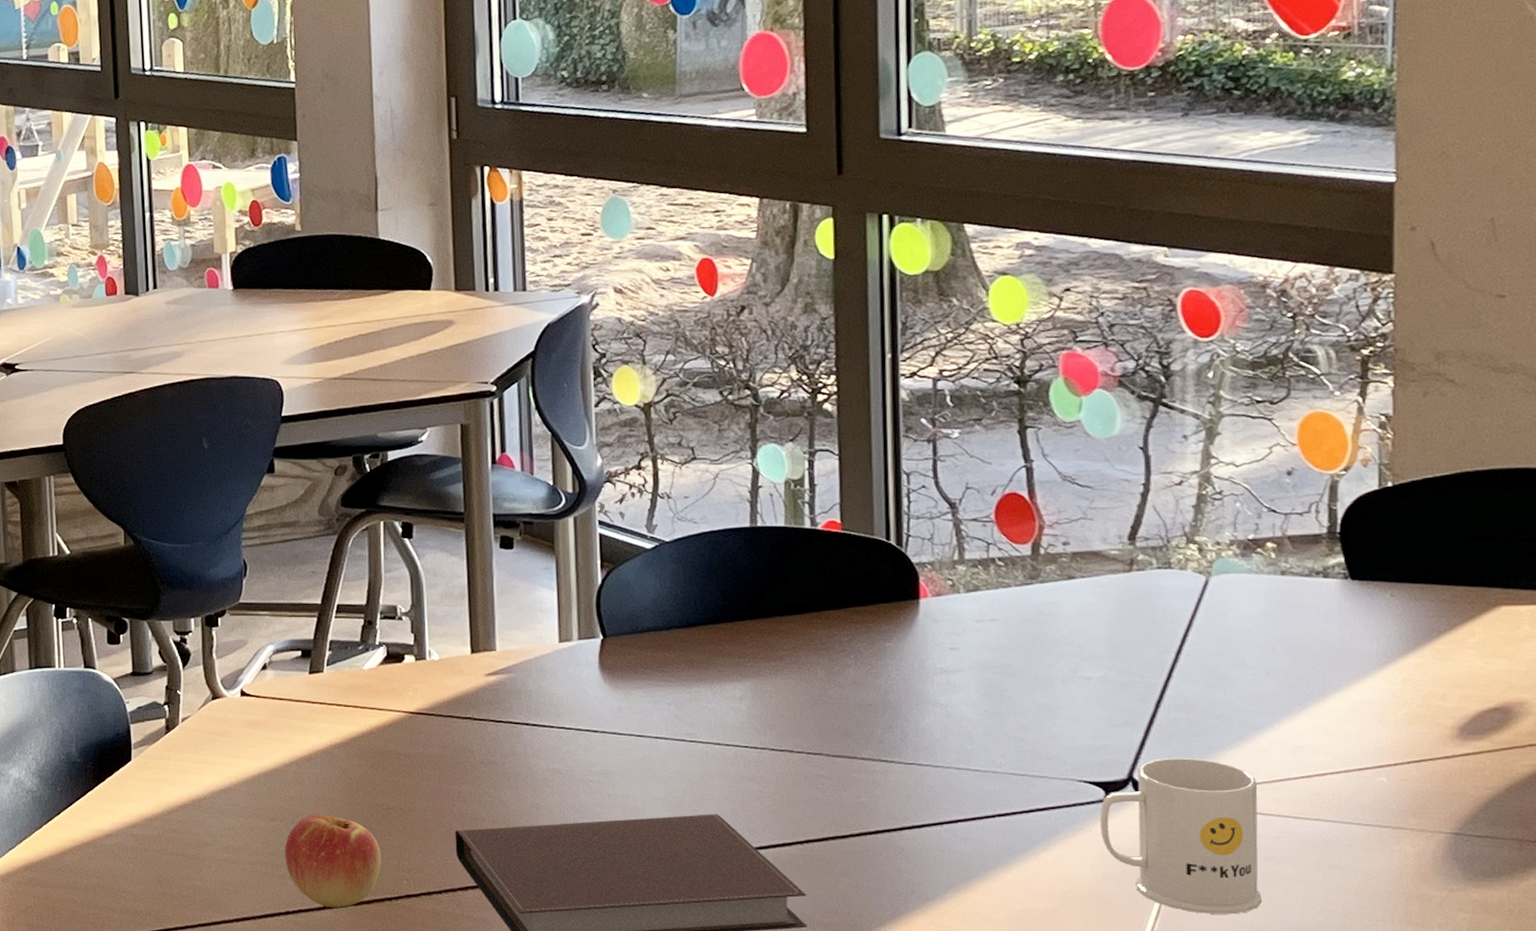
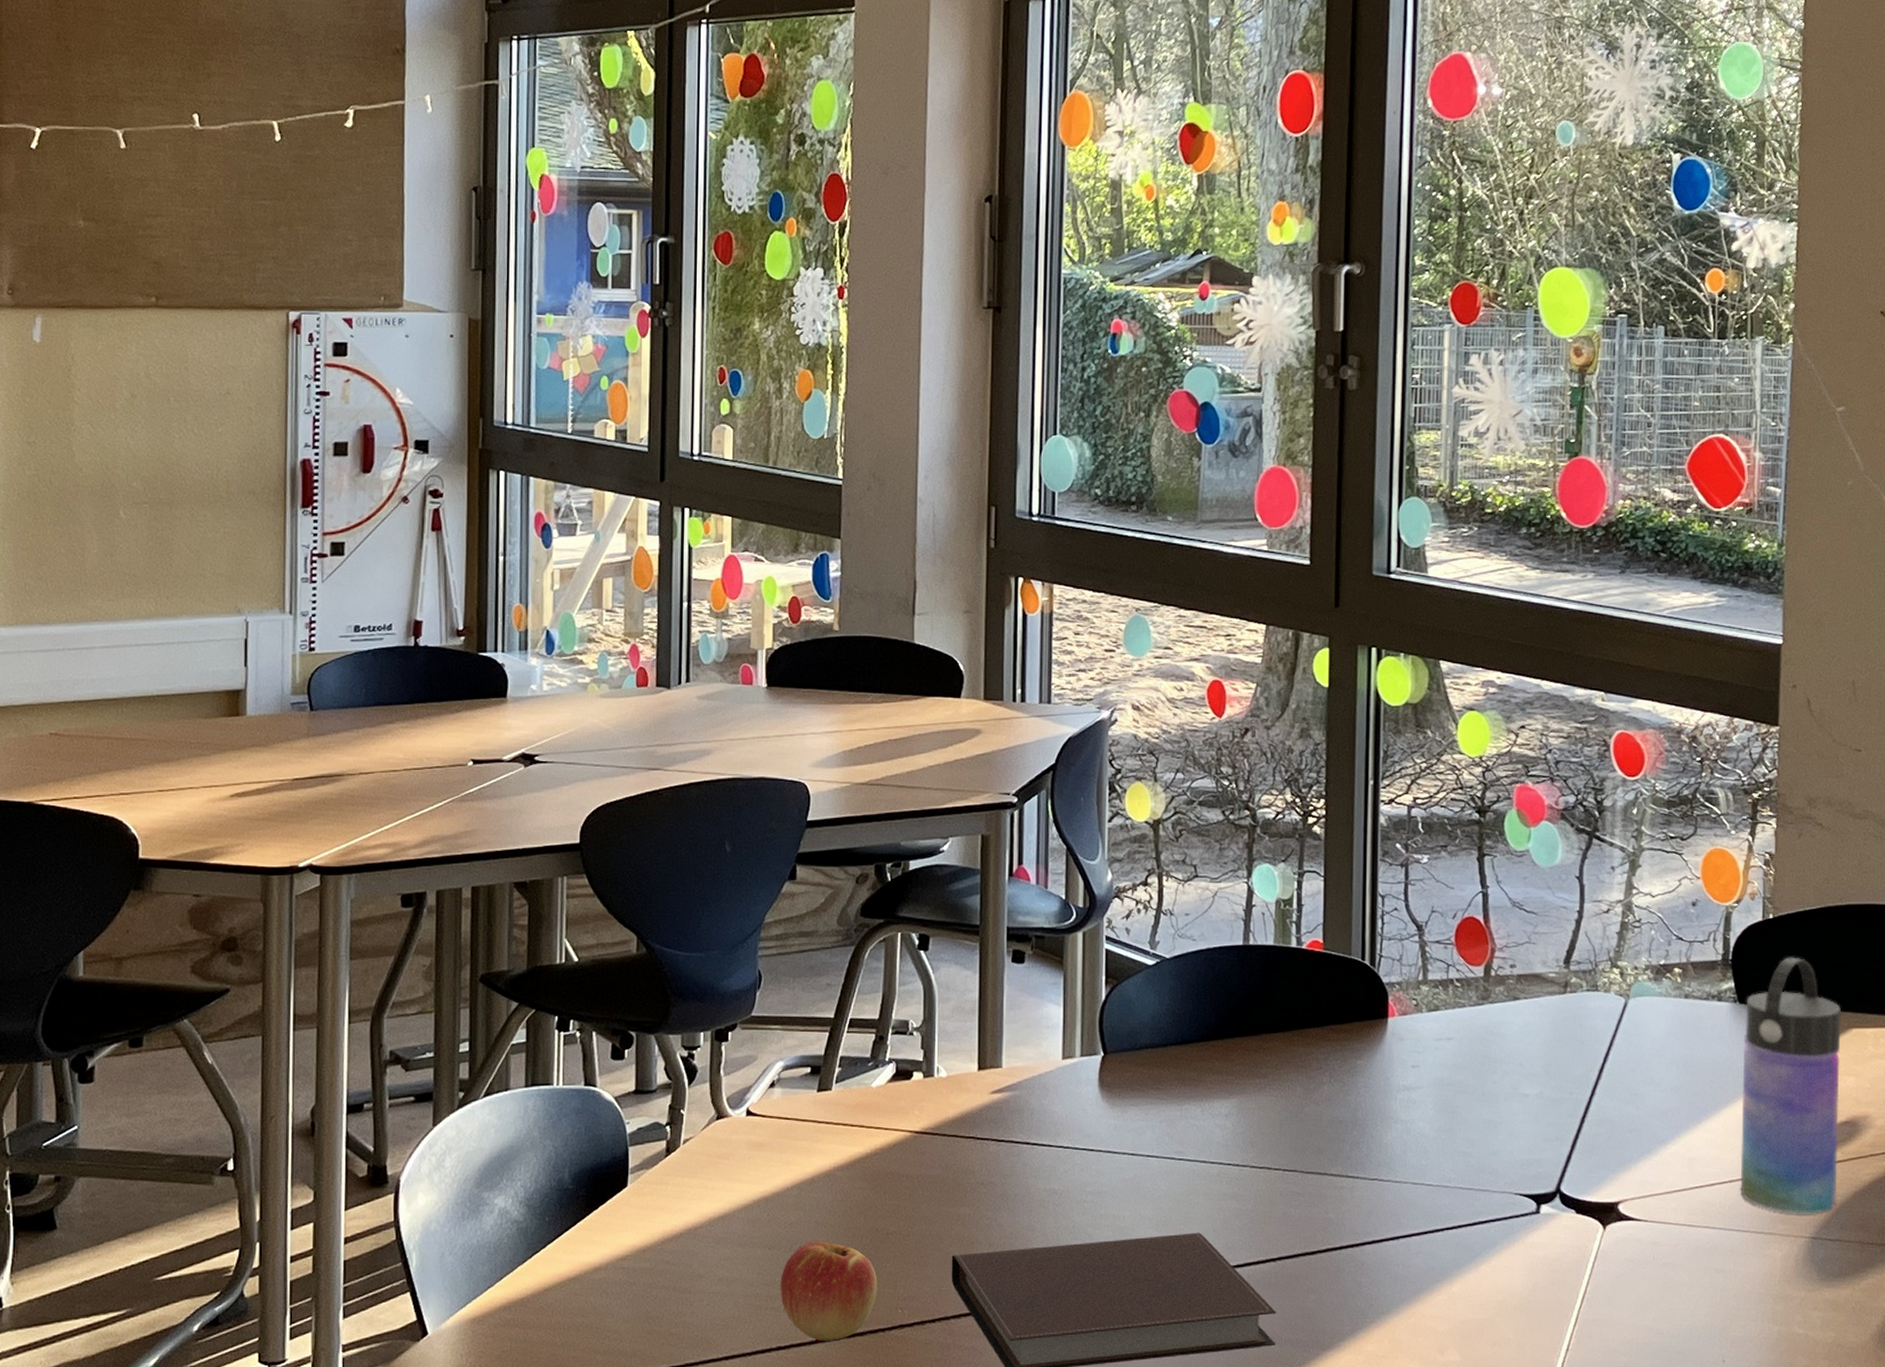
mug: present [1100,758,1262,915] -> none [1532,1171,1661,1320]
water bottle: none [1357,528,1487,808] -> present [1740,957,1842,1214]

